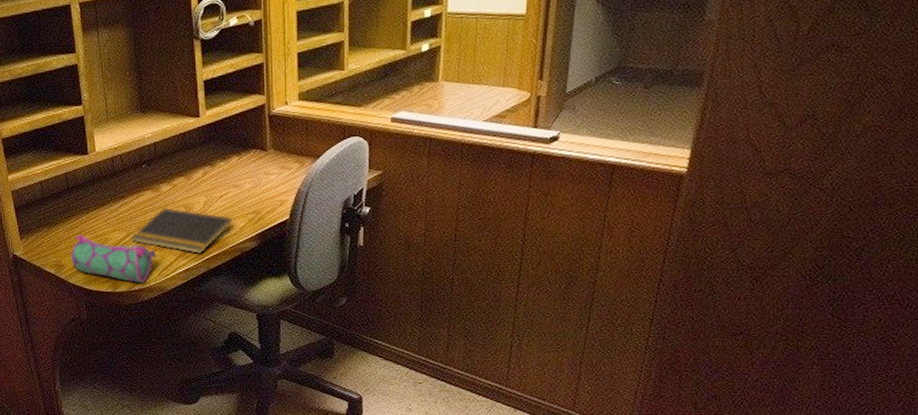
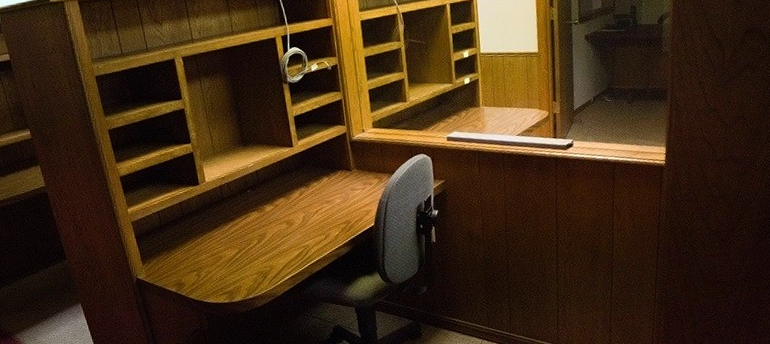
pencil case: present [71,234,157,283] -> none [189,254,266,292]
notepad: present [130,207,233,254] -> none [242,224,329,262]

